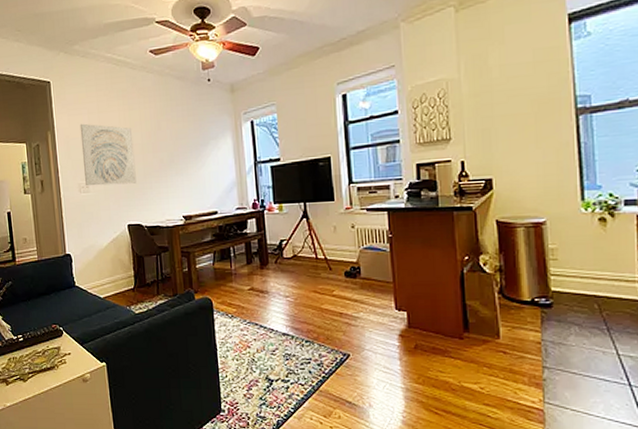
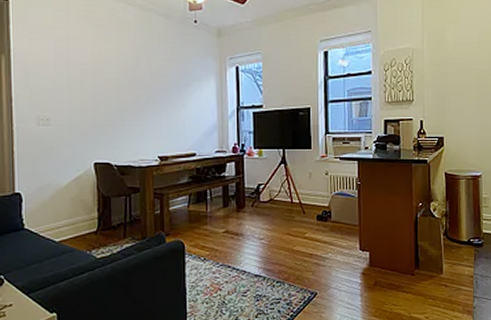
wall art: present [79,123,137,186] -> none [43,50,108,120]

